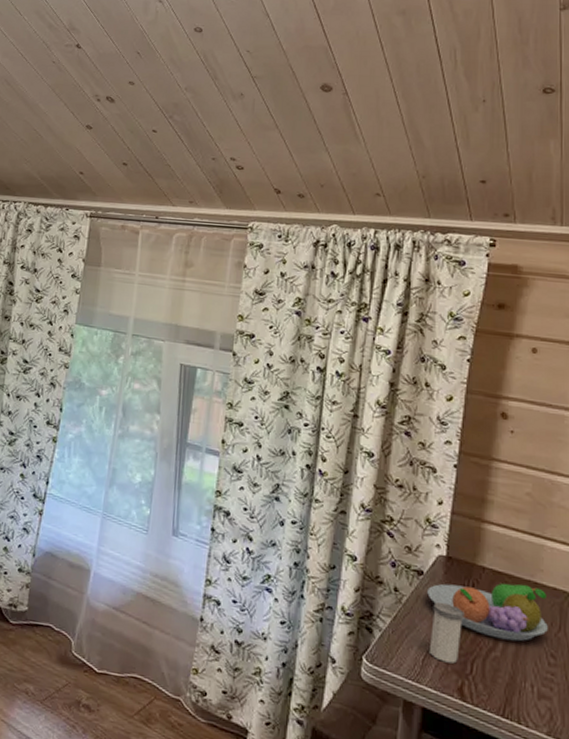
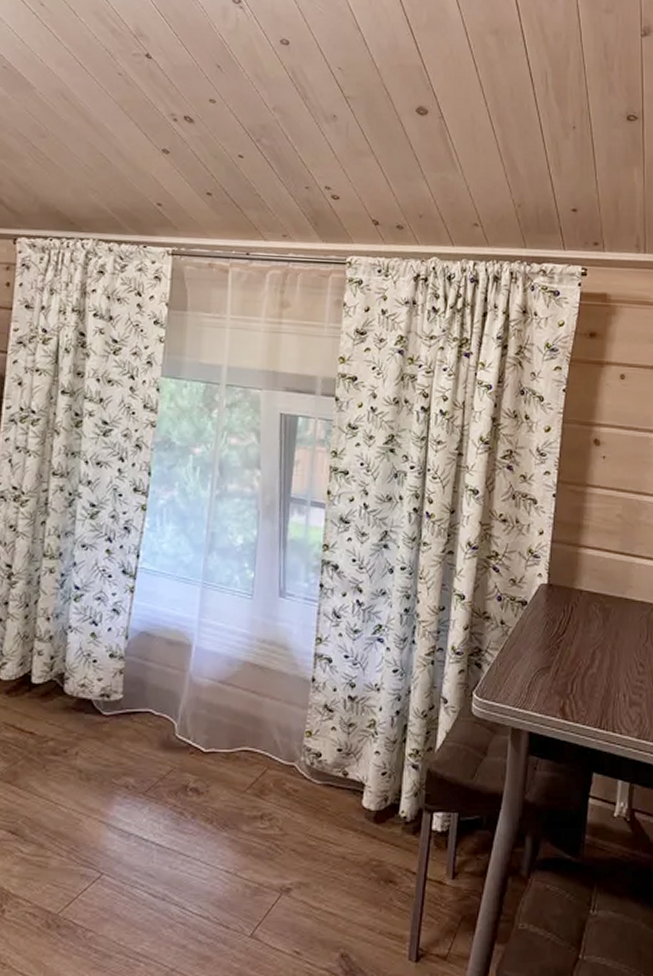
fruit bowl: present [427,583,548,642] -> none [531,601,637,656]
salt shaker: present [428,602,464,664] -> none [533,628,565,686]

